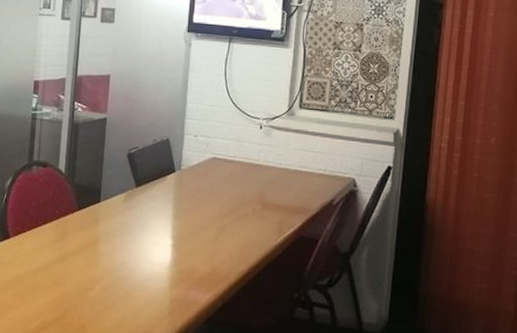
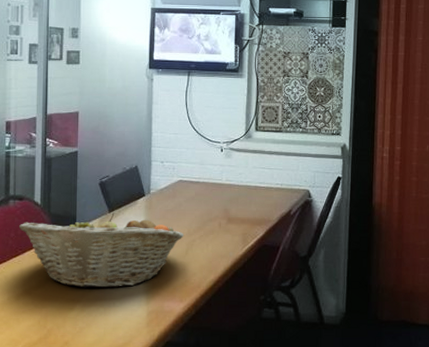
fruit basket: none [41,188,215,270] -> present [19,213,184,289]

